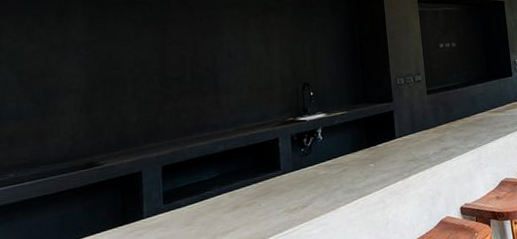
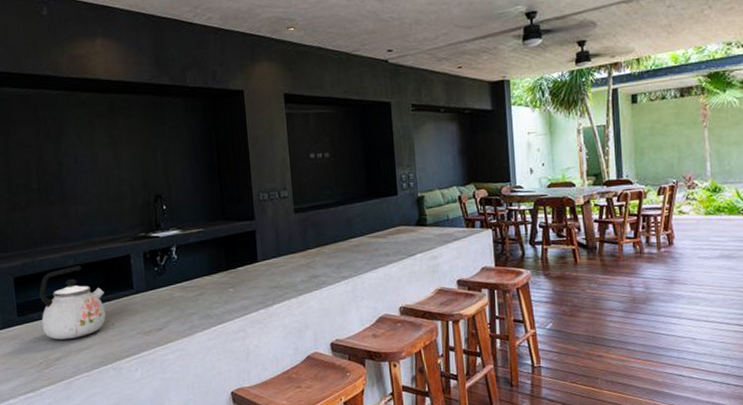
kettle: none [187,151,253,224] -> present [39,265,106,340]

